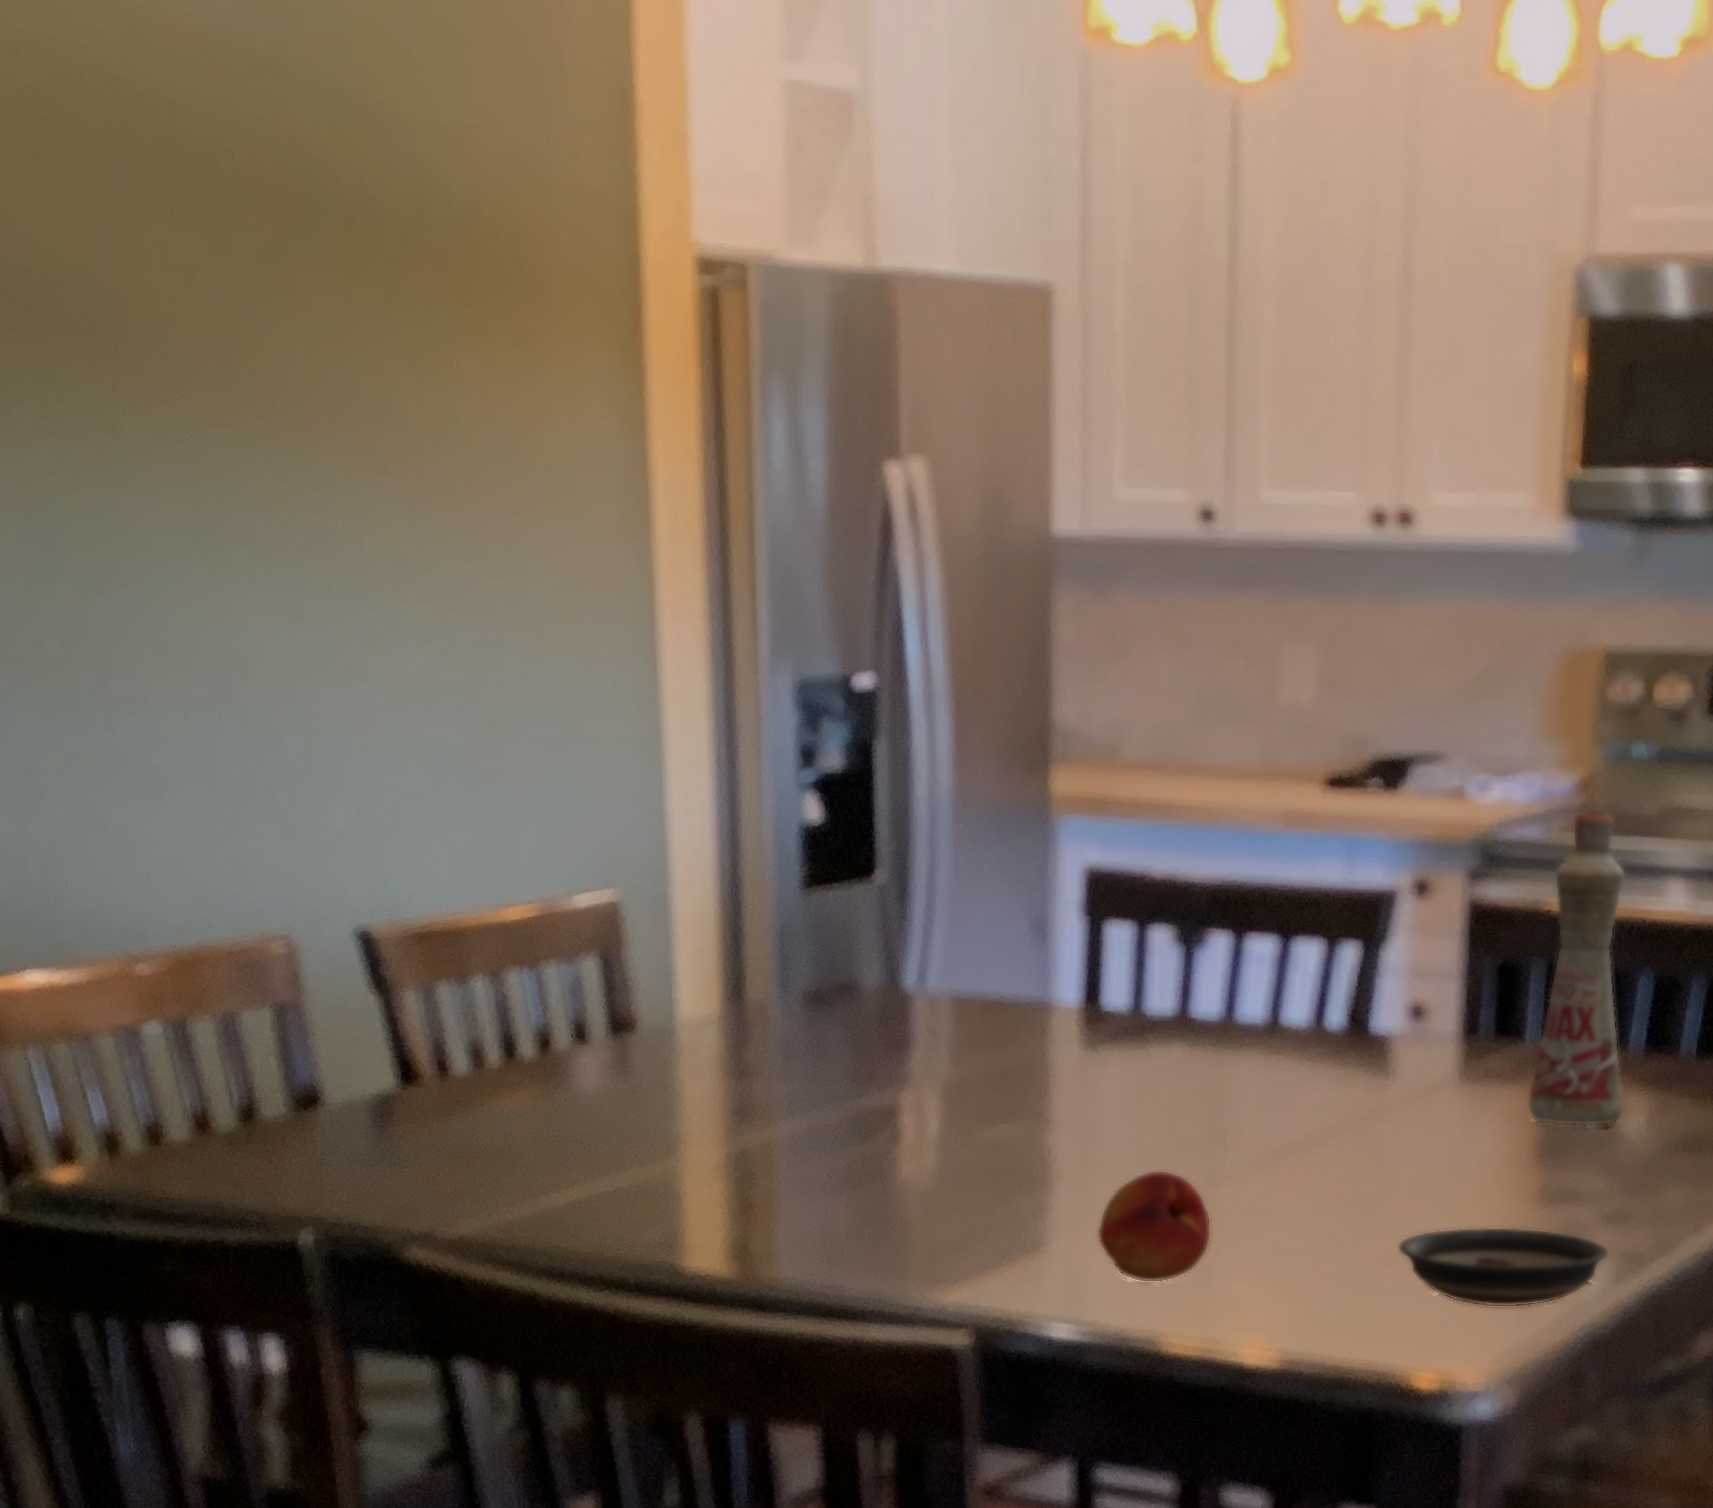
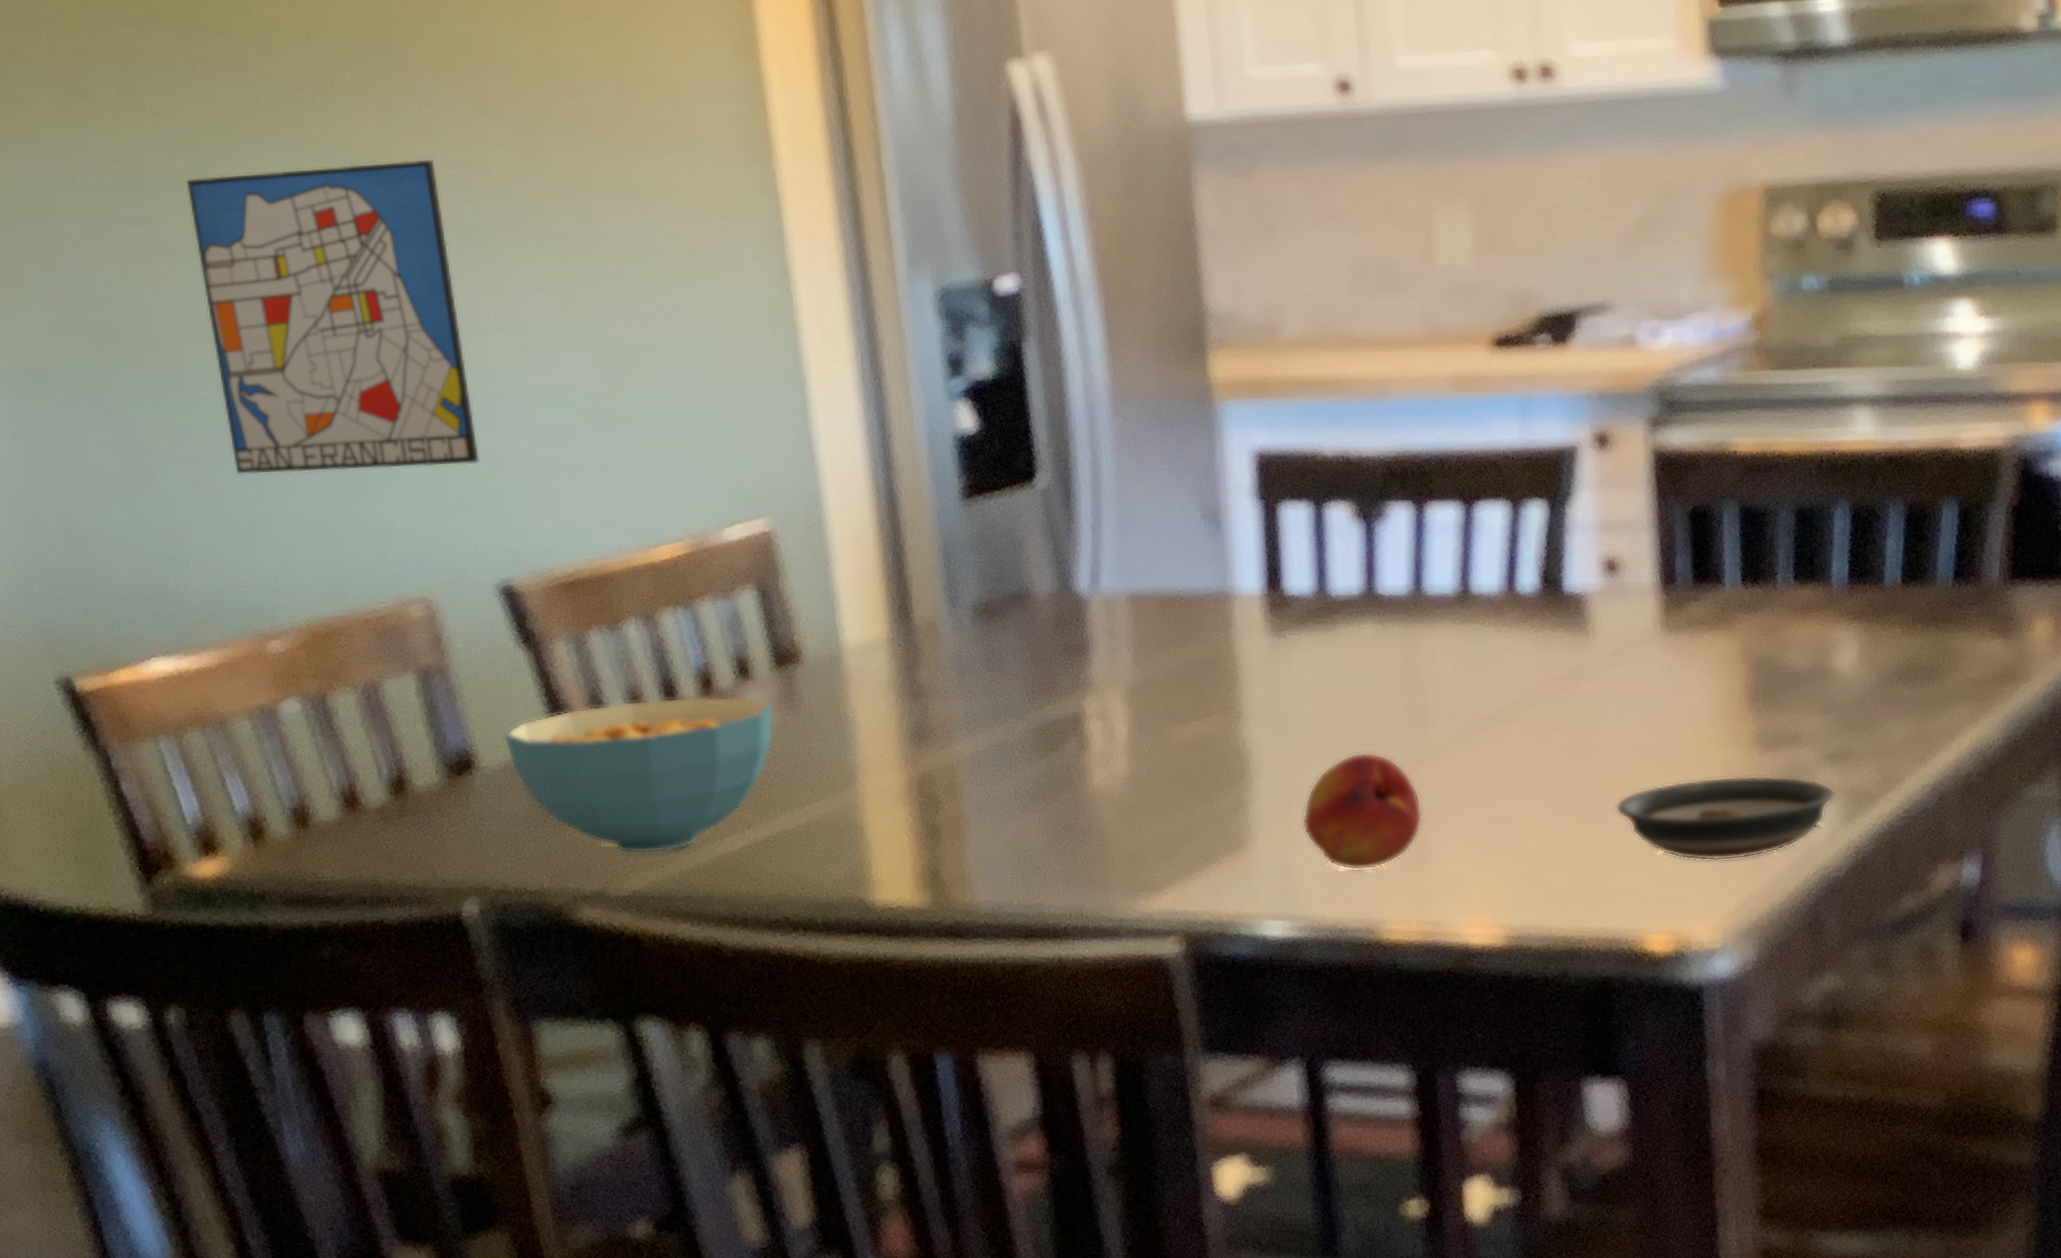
wall art: none [91,506,349,811] -> present [186,159,481,475]
cereal bowl: none [350,1053,606,1202] -> present [503,695,775,855]
bottle: present [1527,807,1626,1128] -> none [1733,343,1834,669]

